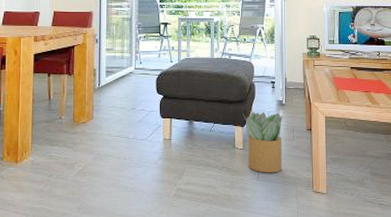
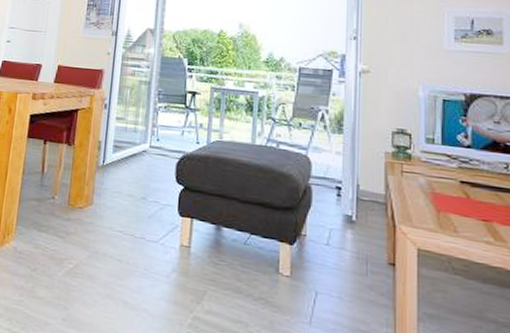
potted plant: present [244,111,283,173] -> none [294,225,352,320]

